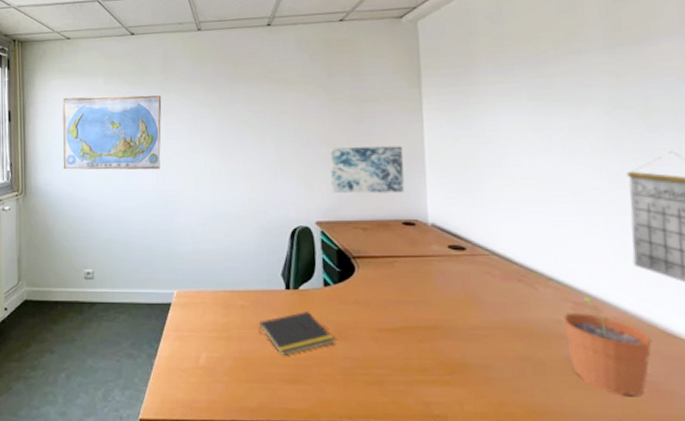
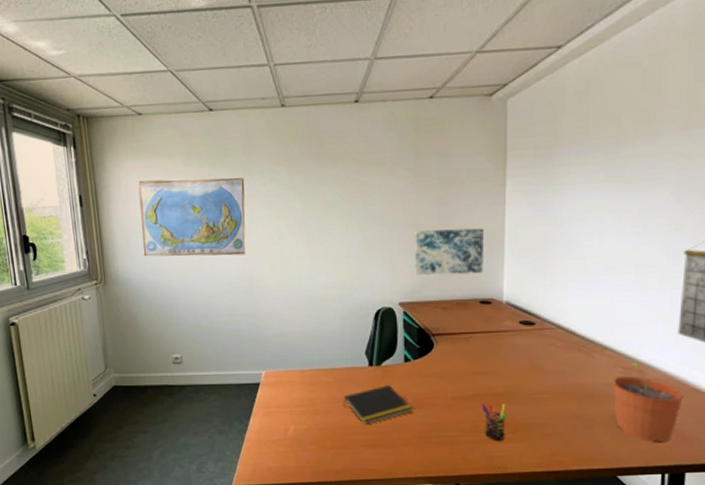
pen holder: none [411,338,443,383] -> present [481,404,508,440]

